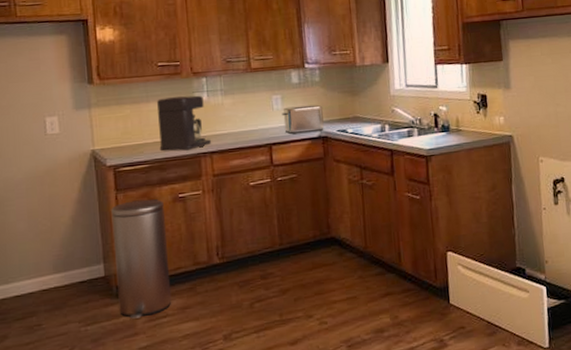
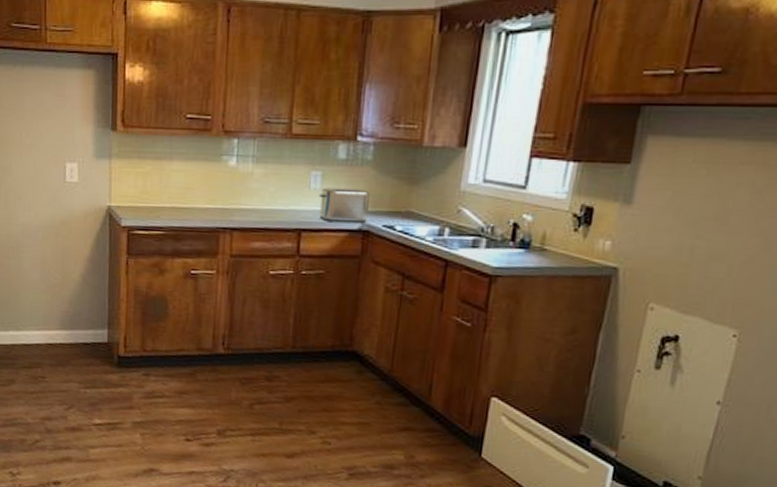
pedal bin: present [111,198,172,319] -> none [118,268,174,393]
coffee maker: present [157,95,211,152] -> none [177,157,233,224]

